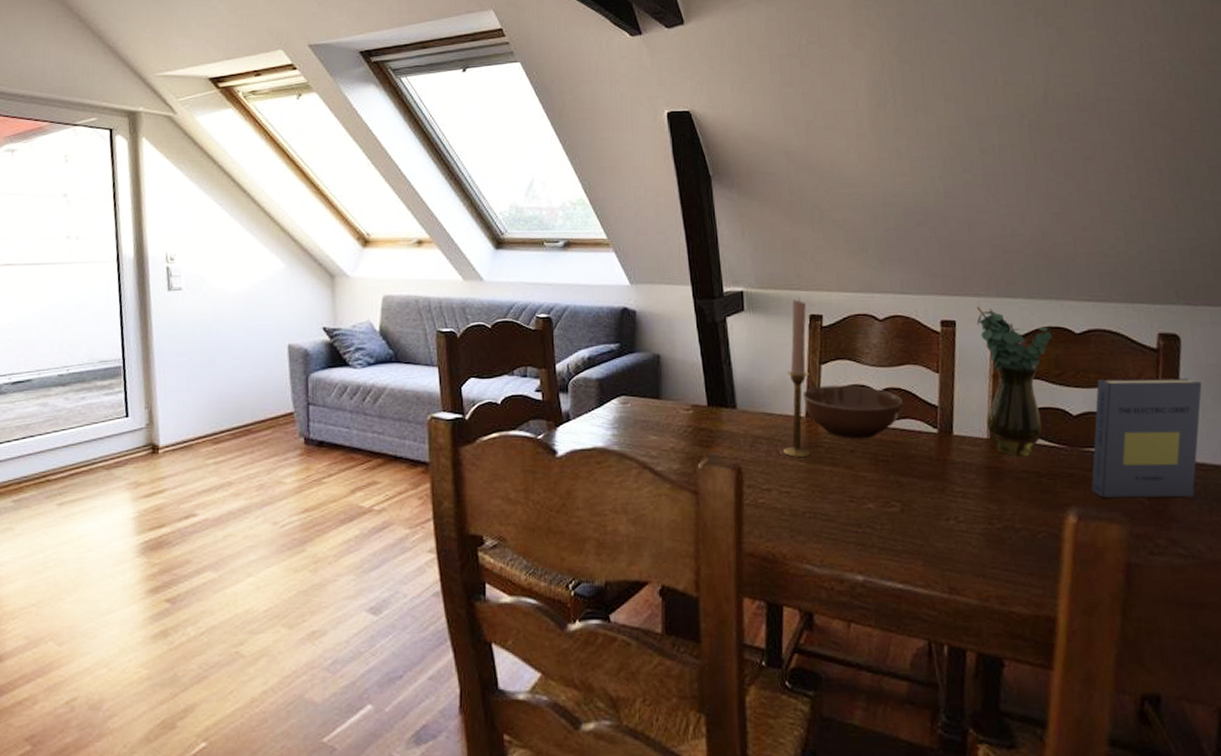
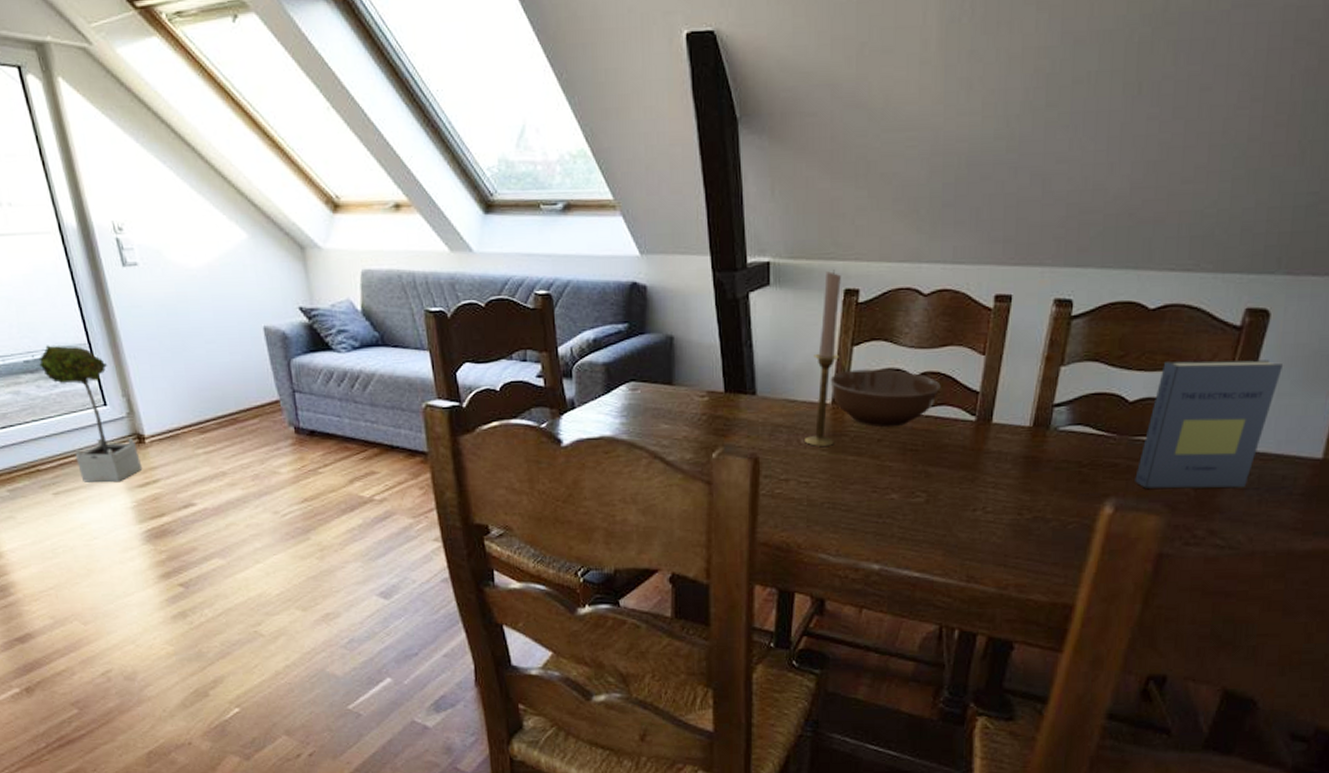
potted tree: none [72,360,152,493] -> present [39,345,143,483]
vase: present [976,306,1052,456] -> none [1030,278,1124,445]

